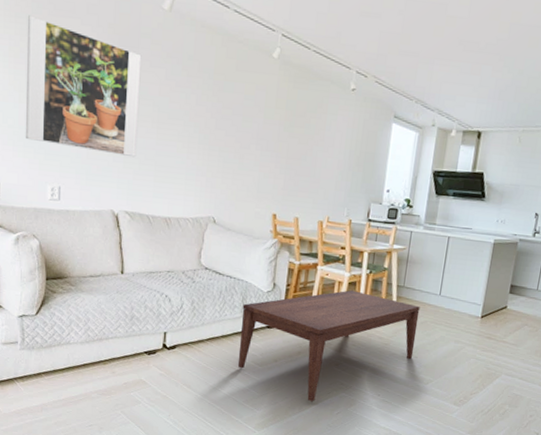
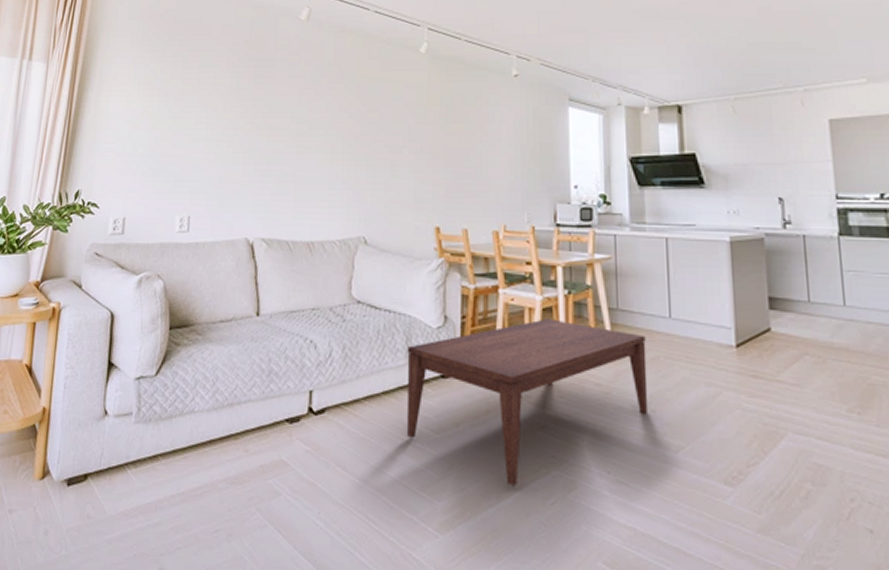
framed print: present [25,15,142,158] -> none [155,43,279,176]

